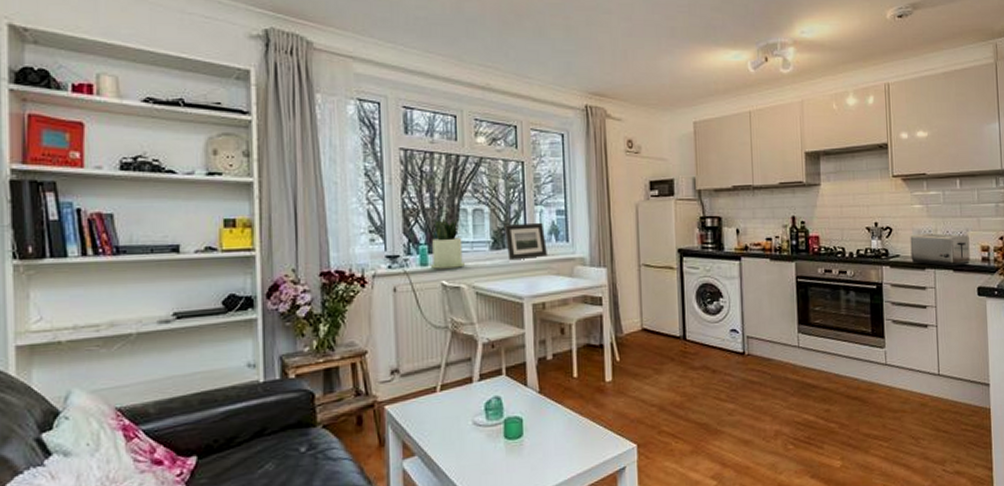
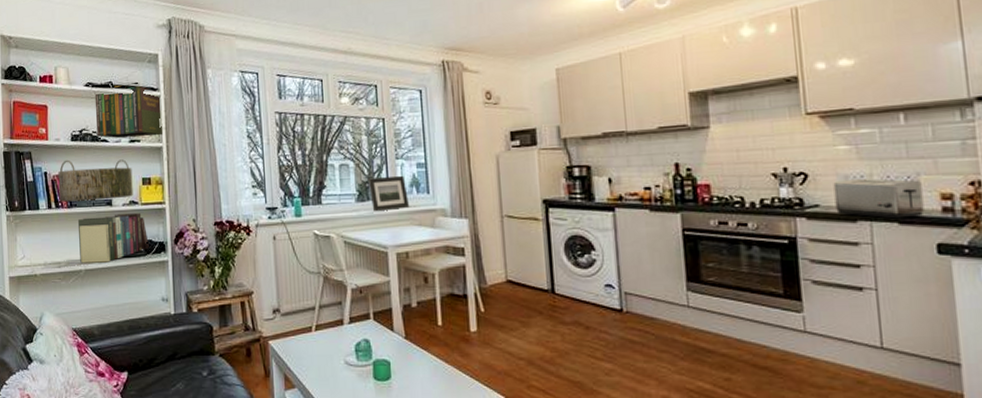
basket: none [98,193,211,248] -> present [58,159,133,202]
books: none [127,262,231,325] -> present [77,213,149,263]
books: none [157,103,255,170] -> present [94,84,163,139]
planter: present [430,218,466,269] -> none [303,173,335,220]

